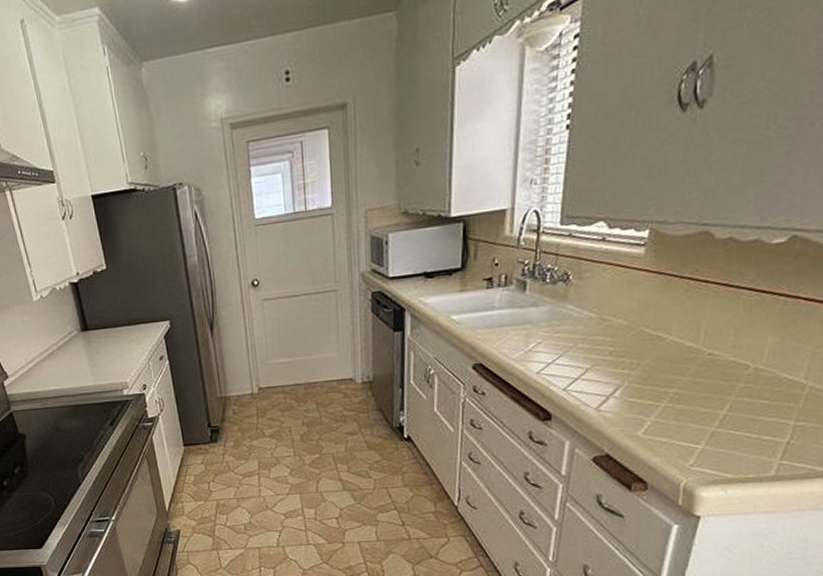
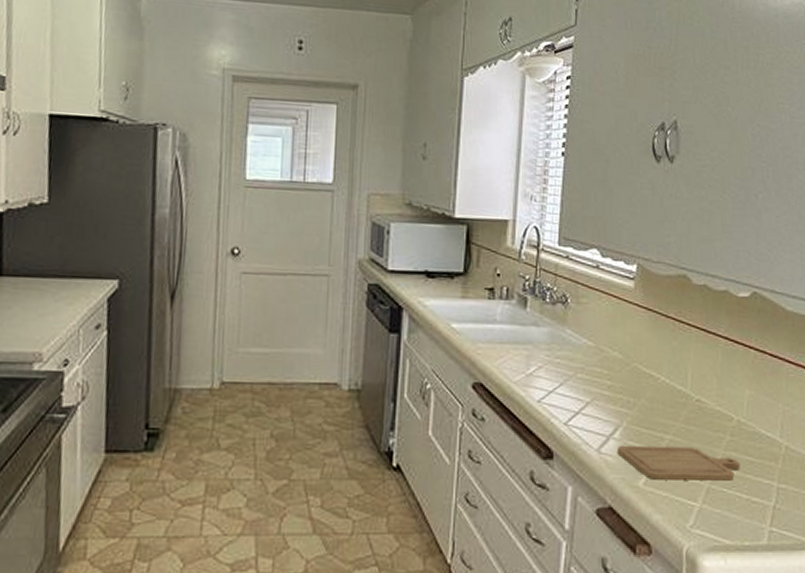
chopping board: none [616,397,753,429] -> present [616,446,740,481]

